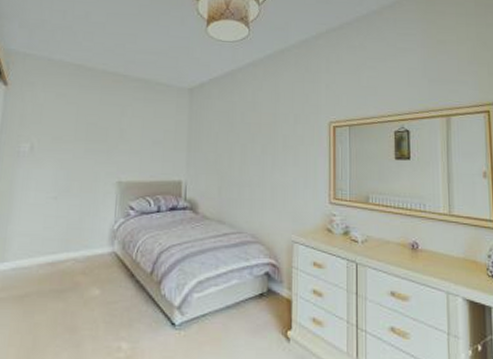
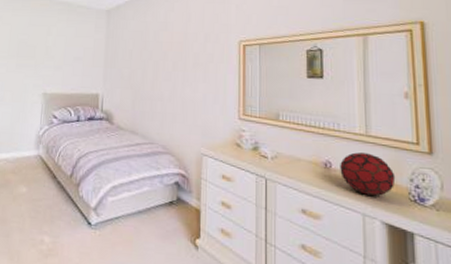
decorative orb: none [426,232,476,273] -> present [340,152,396,196]

